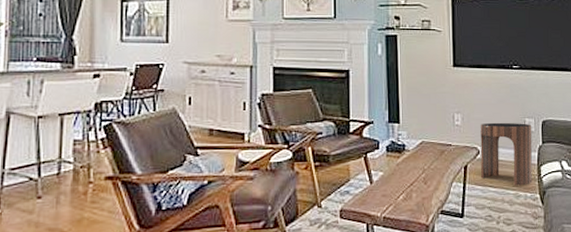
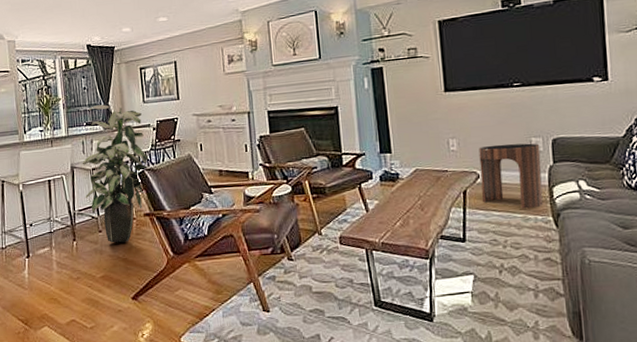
indoor plant: none [22,38,119,213] -> present [82,104,148,243]

